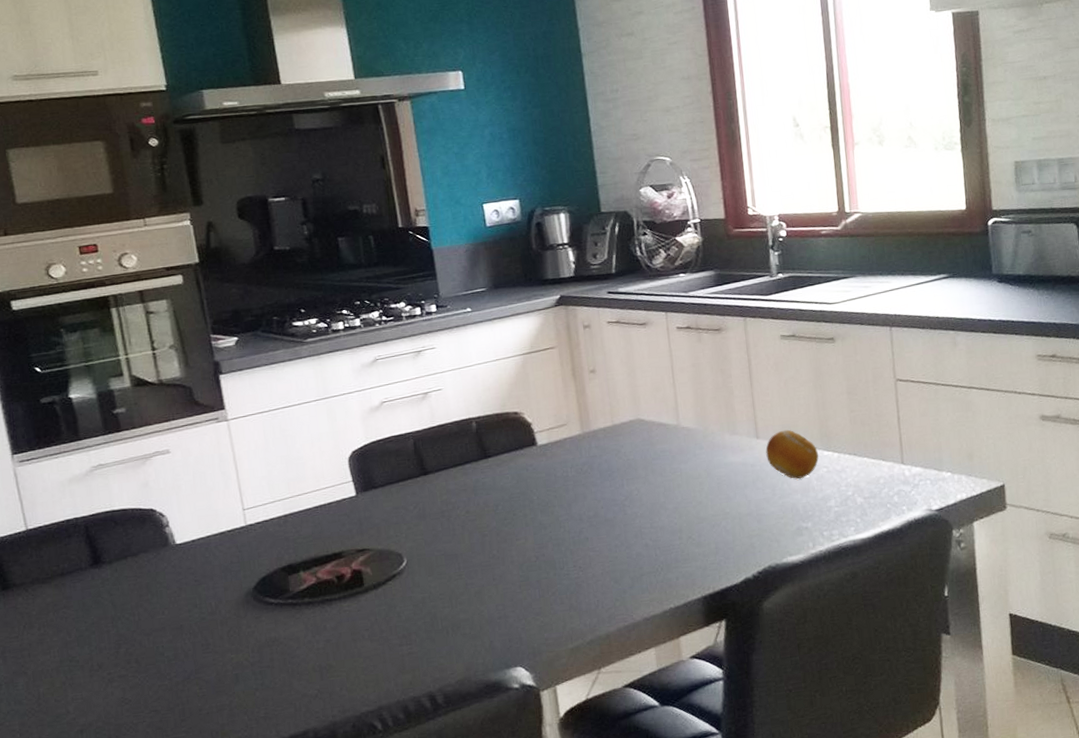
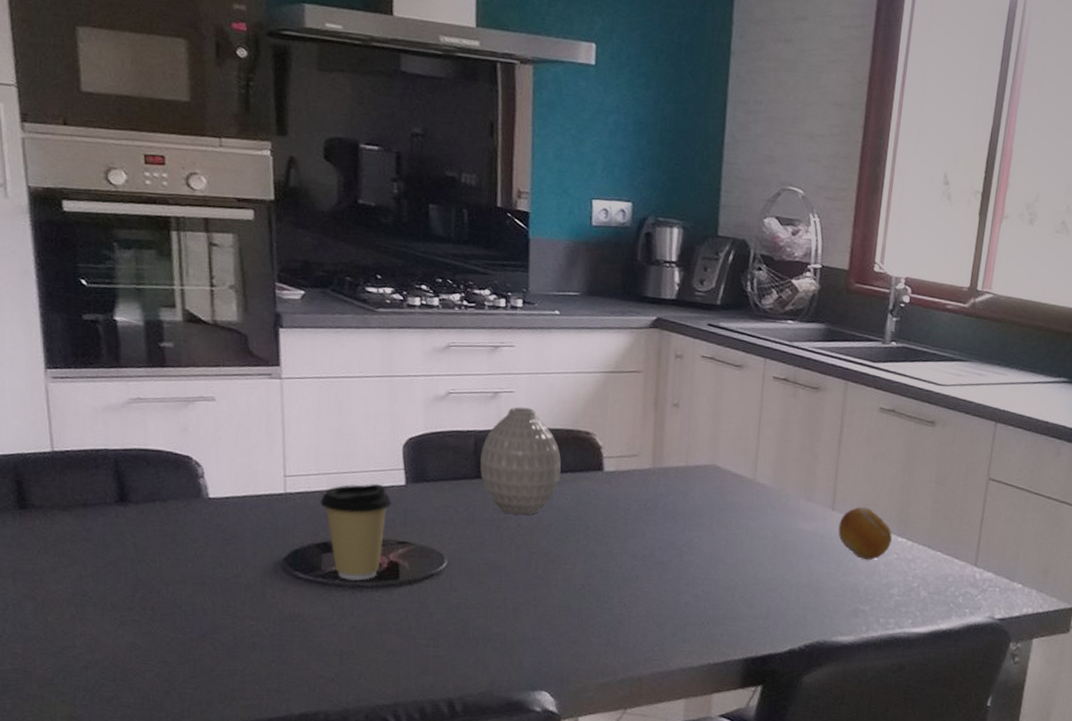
coffee cup: none [279,499,346,596] -> present [320,483,392,581]
vase: none [421,401,498,504] -> present [480,407,561,516]

